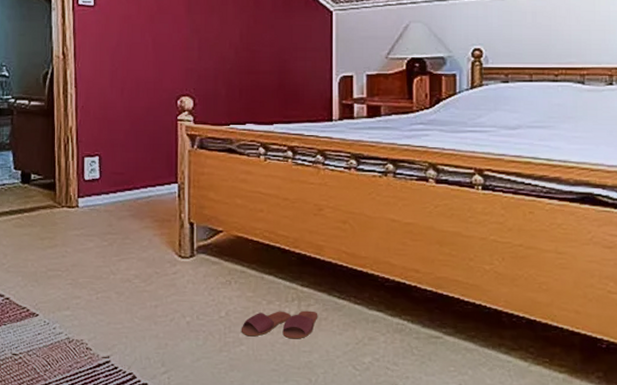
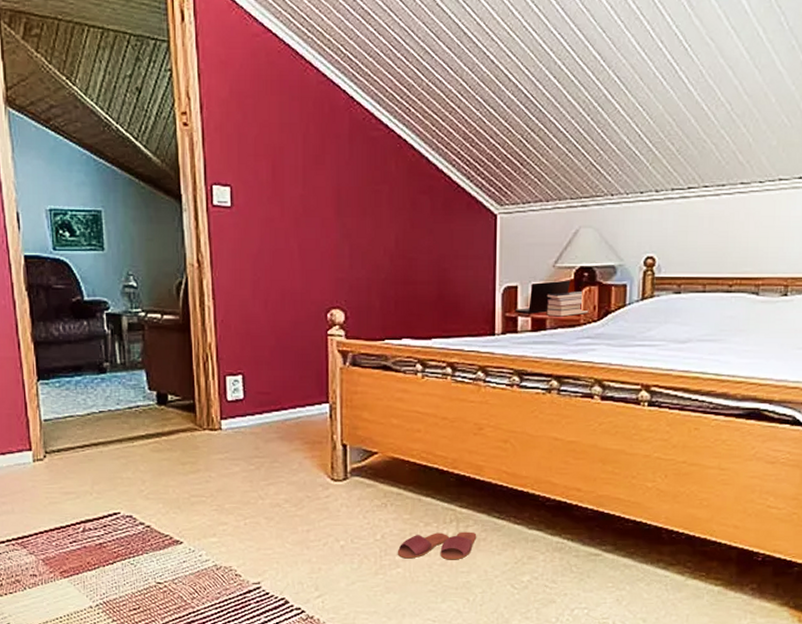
laptop: none [350,70,403,102] -> present [514,280,571,314]
books: none [380,81,421,104] -> present [546,291,589,317]

